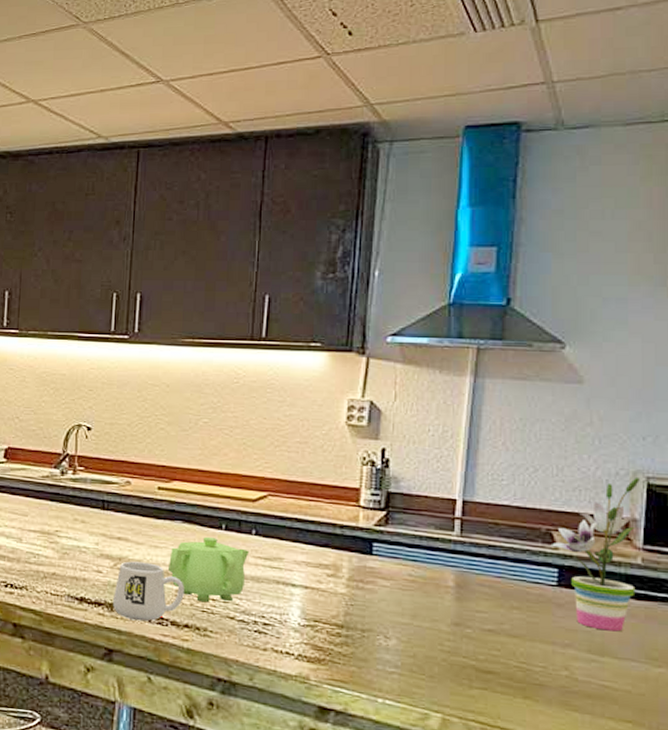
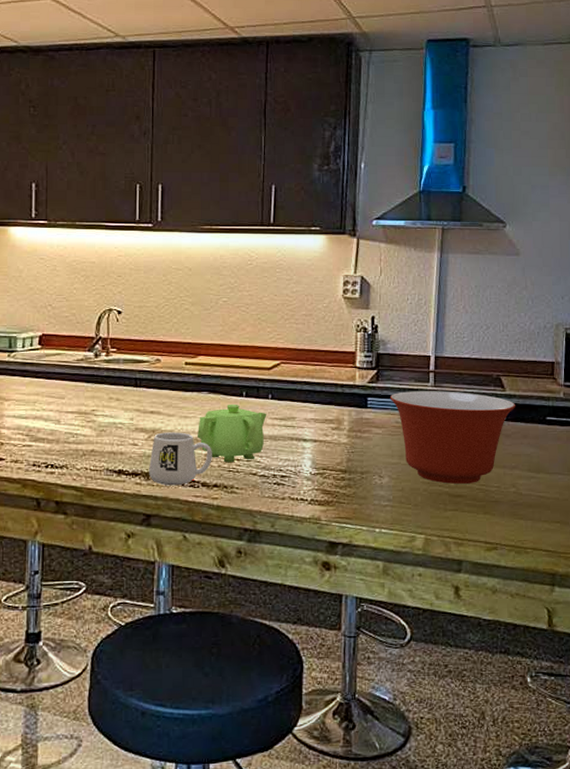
mixing bowl: none [401,539,573,659] -> present [389,391,516,484]
potted plant: present [550,476,640,632] -> none [500,328,560,453]

